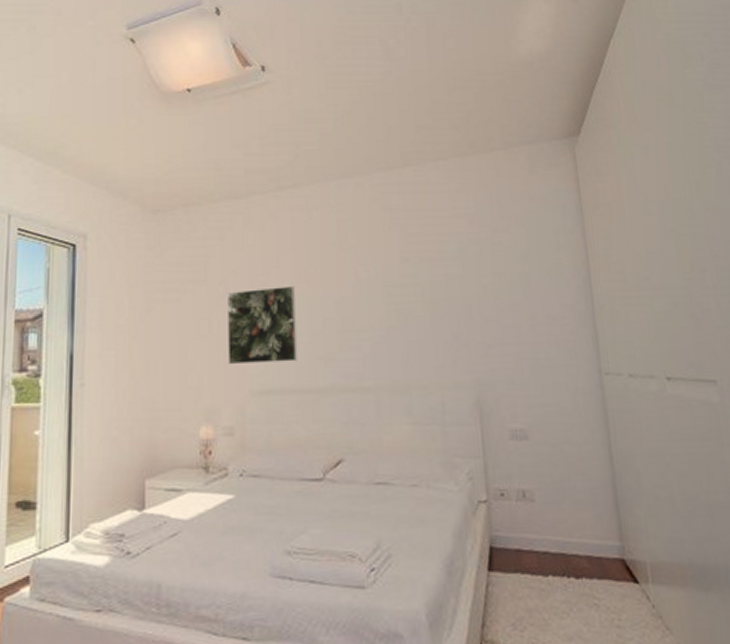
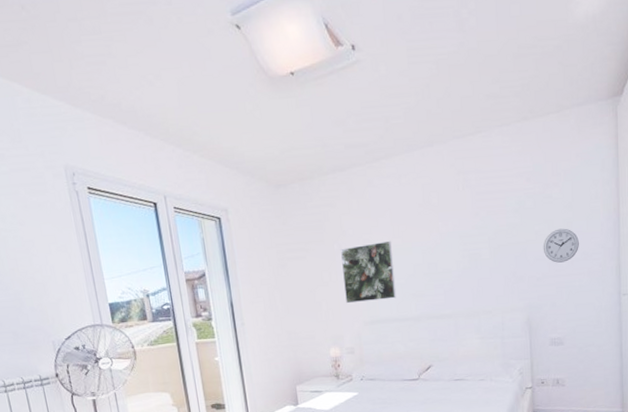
wall clock: none [493,283,541,327] -> present [543,228,579,263]

